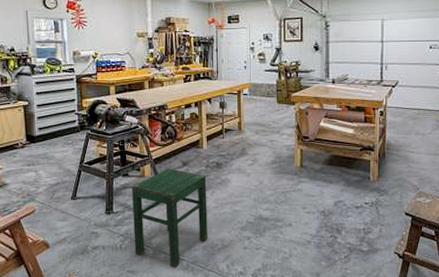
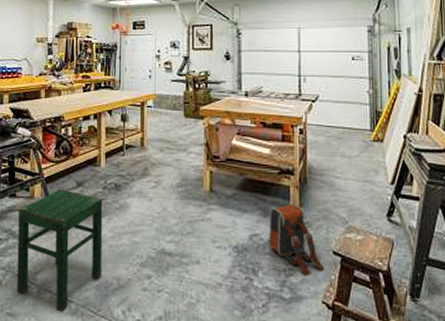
backpack: none [351,174,398,232] -> present [269,203,325,275]

